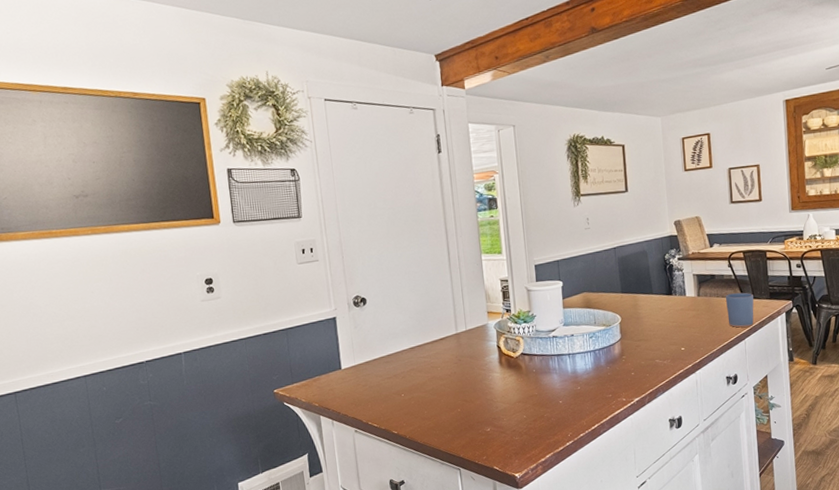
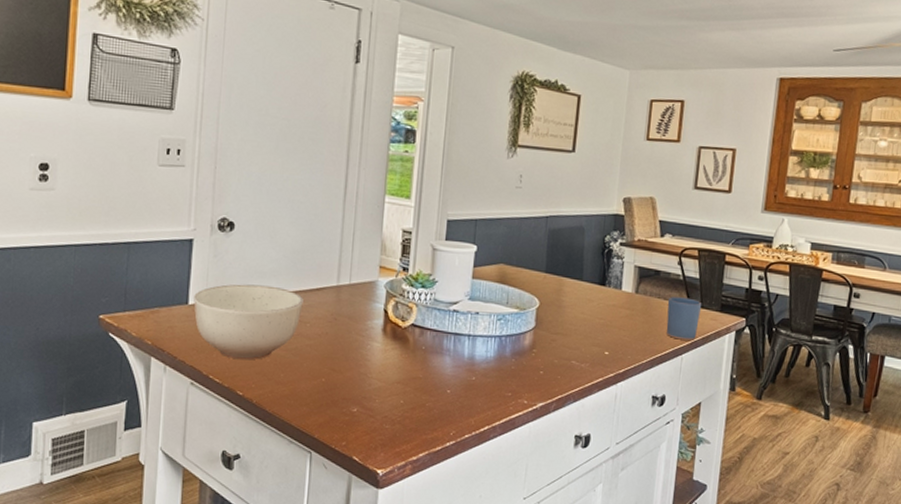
bowl: none [345,343,433,406] -> present [193,284,305,360]

